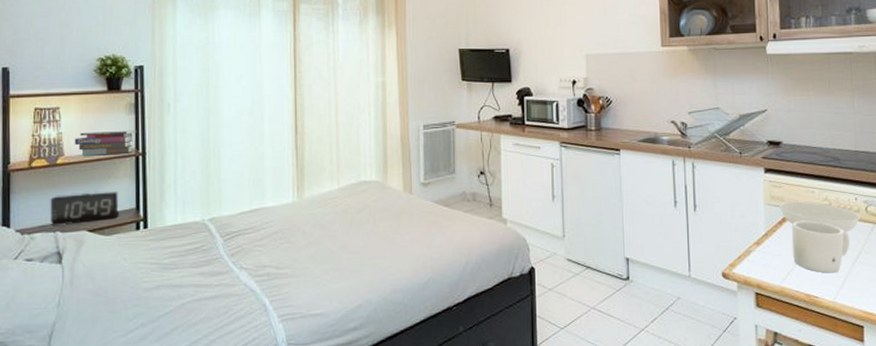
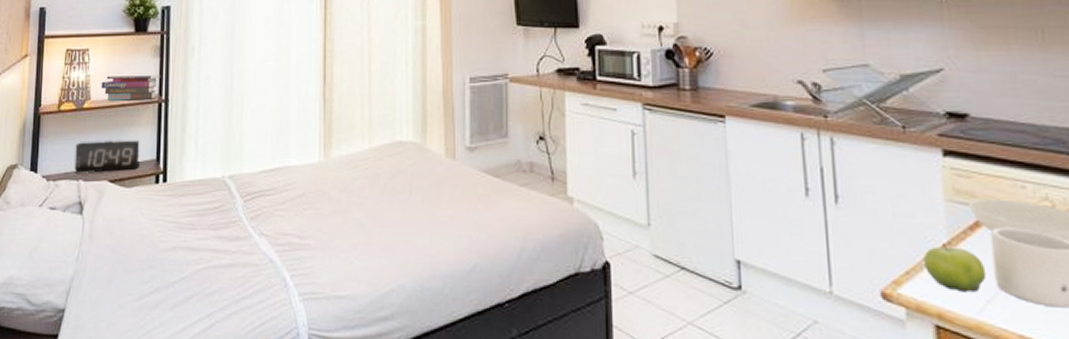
fruit: none [749,235,788,268] -> present [922,243,987,293]

